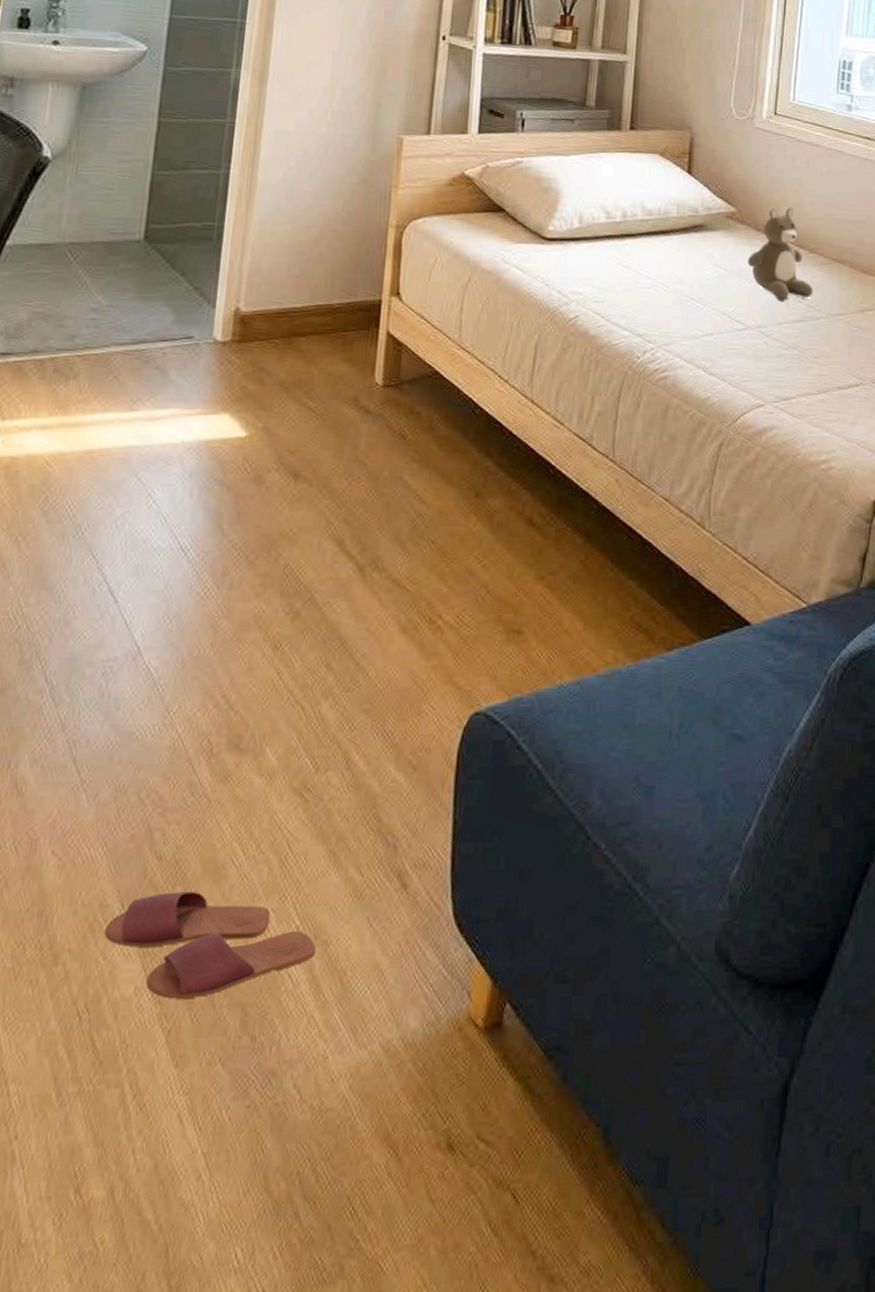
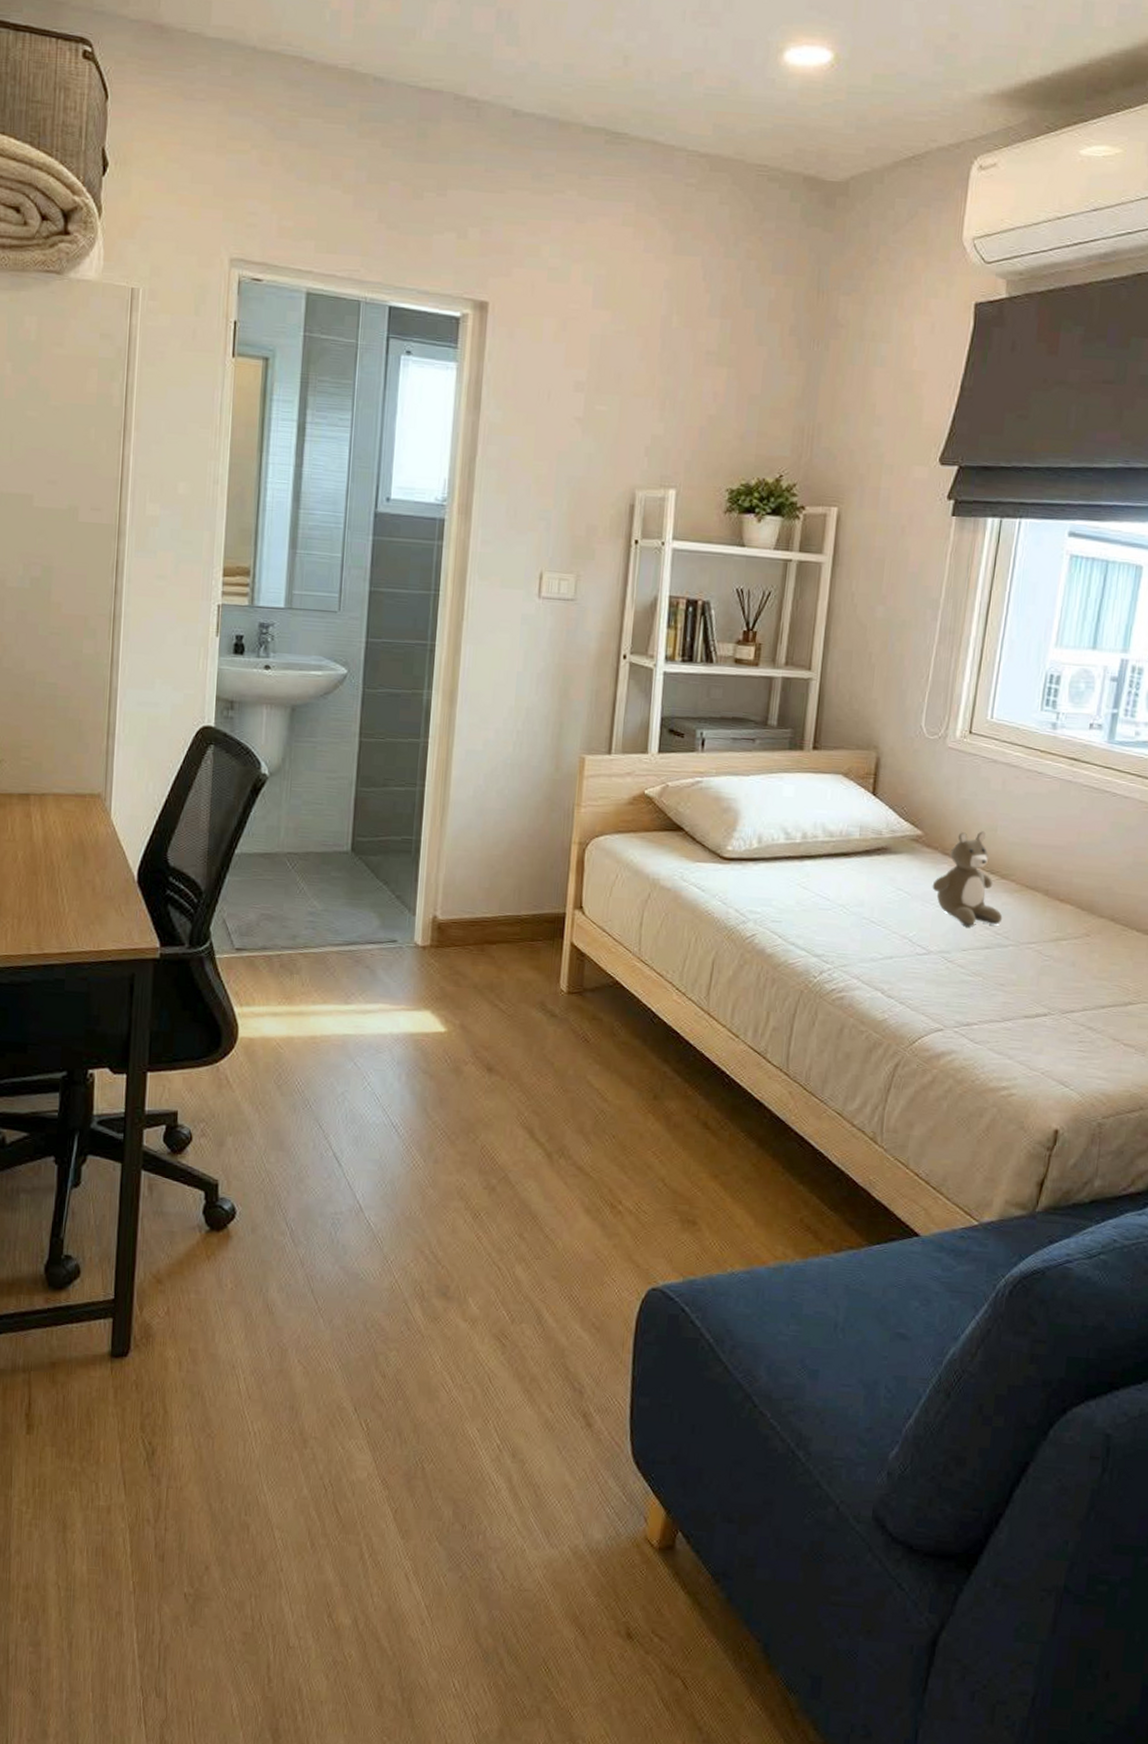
slippers: present [105,891,316,999] -> none [343,1404,514,1489]

